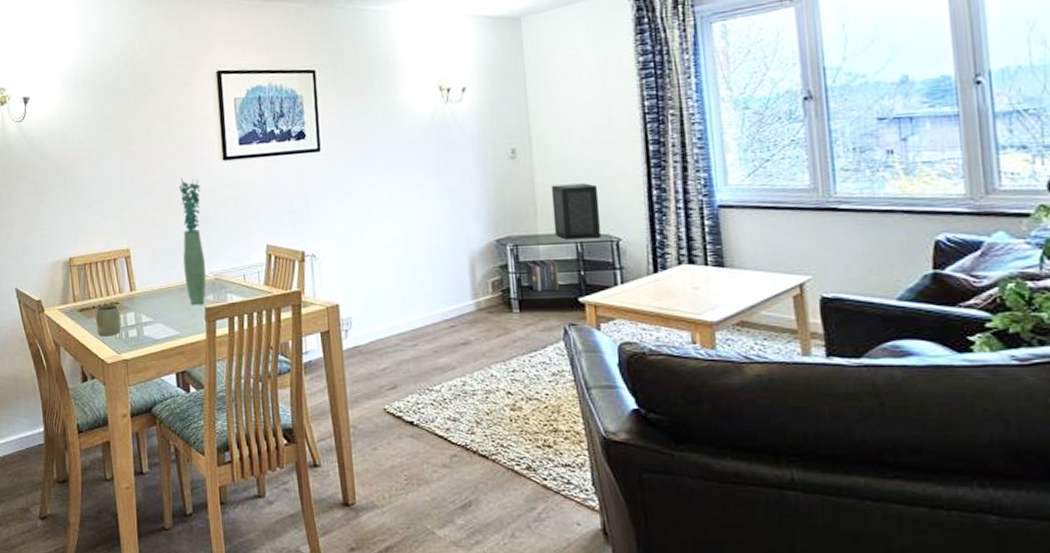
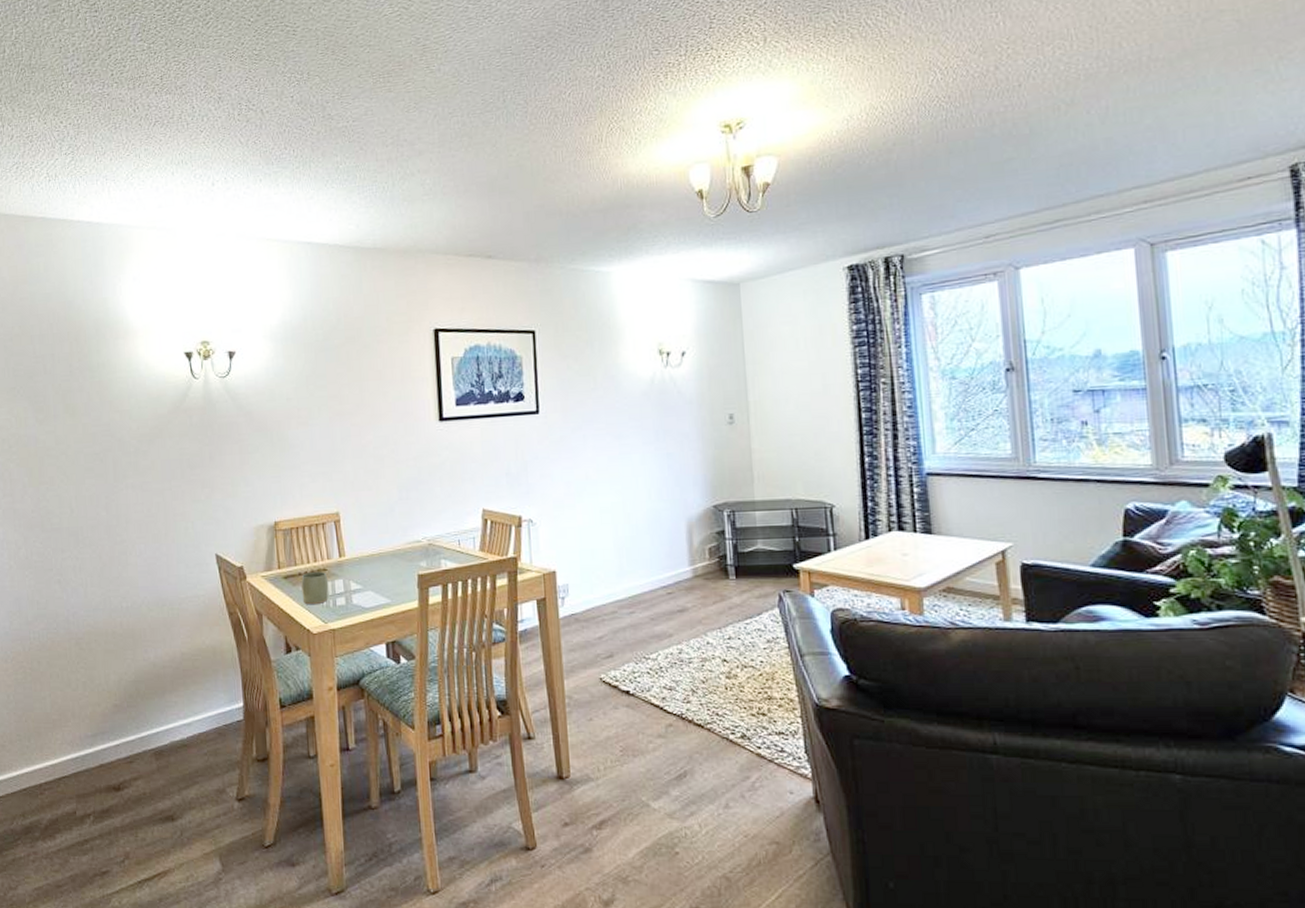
vase: present [179,178,207,305] -> none [393,439,420,572]
books: present [525,258,559,291] -> none [741,524,774,558]
speaker: present [551,183,600,240] -> none [767,450,815,506]

